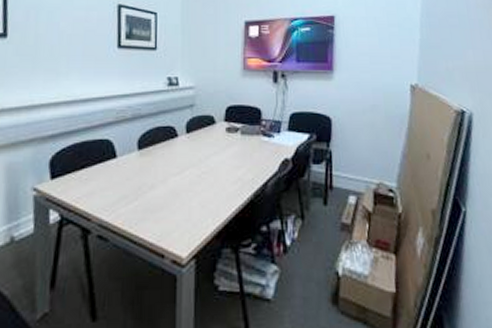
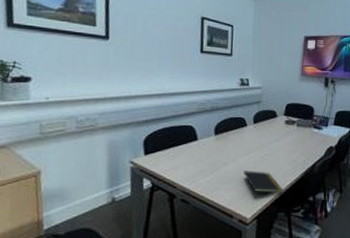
notepad: none [176,194,228,231] -> present [244,170,283,198]

